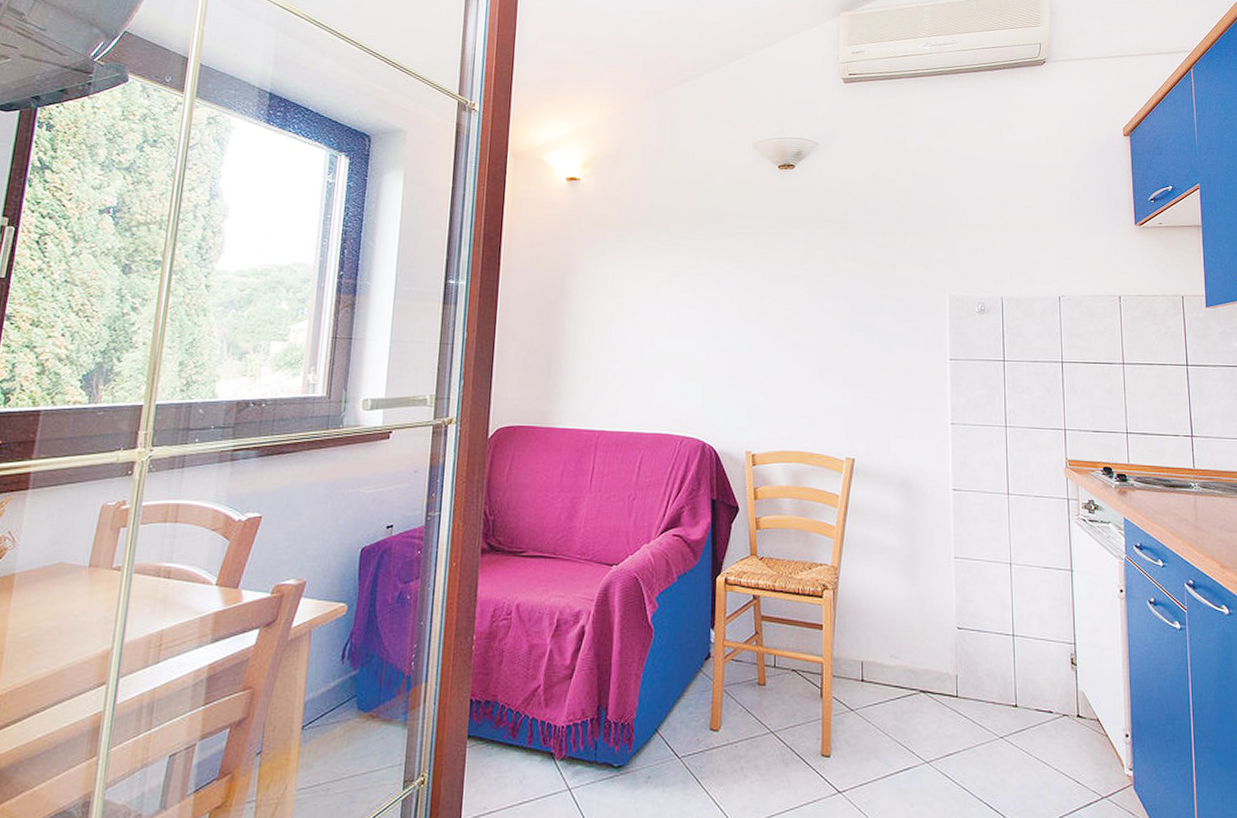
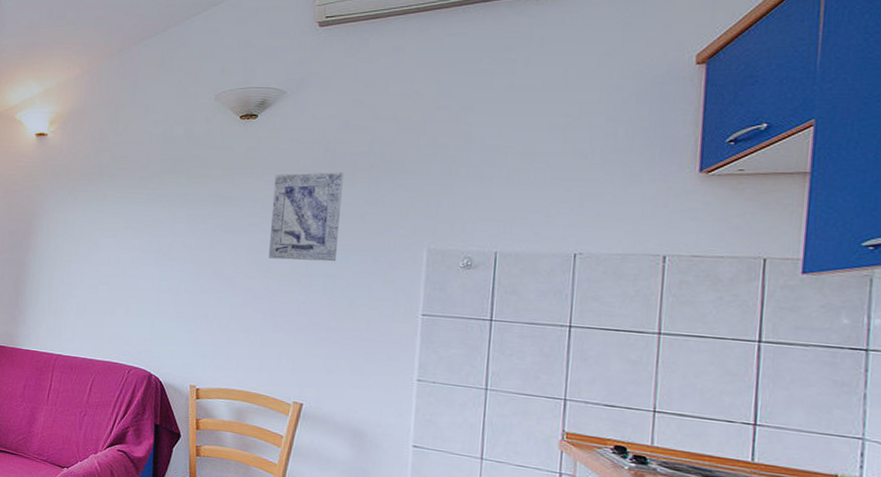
wall art: none [813,223,875,311] -> present [268,172,344,262]

